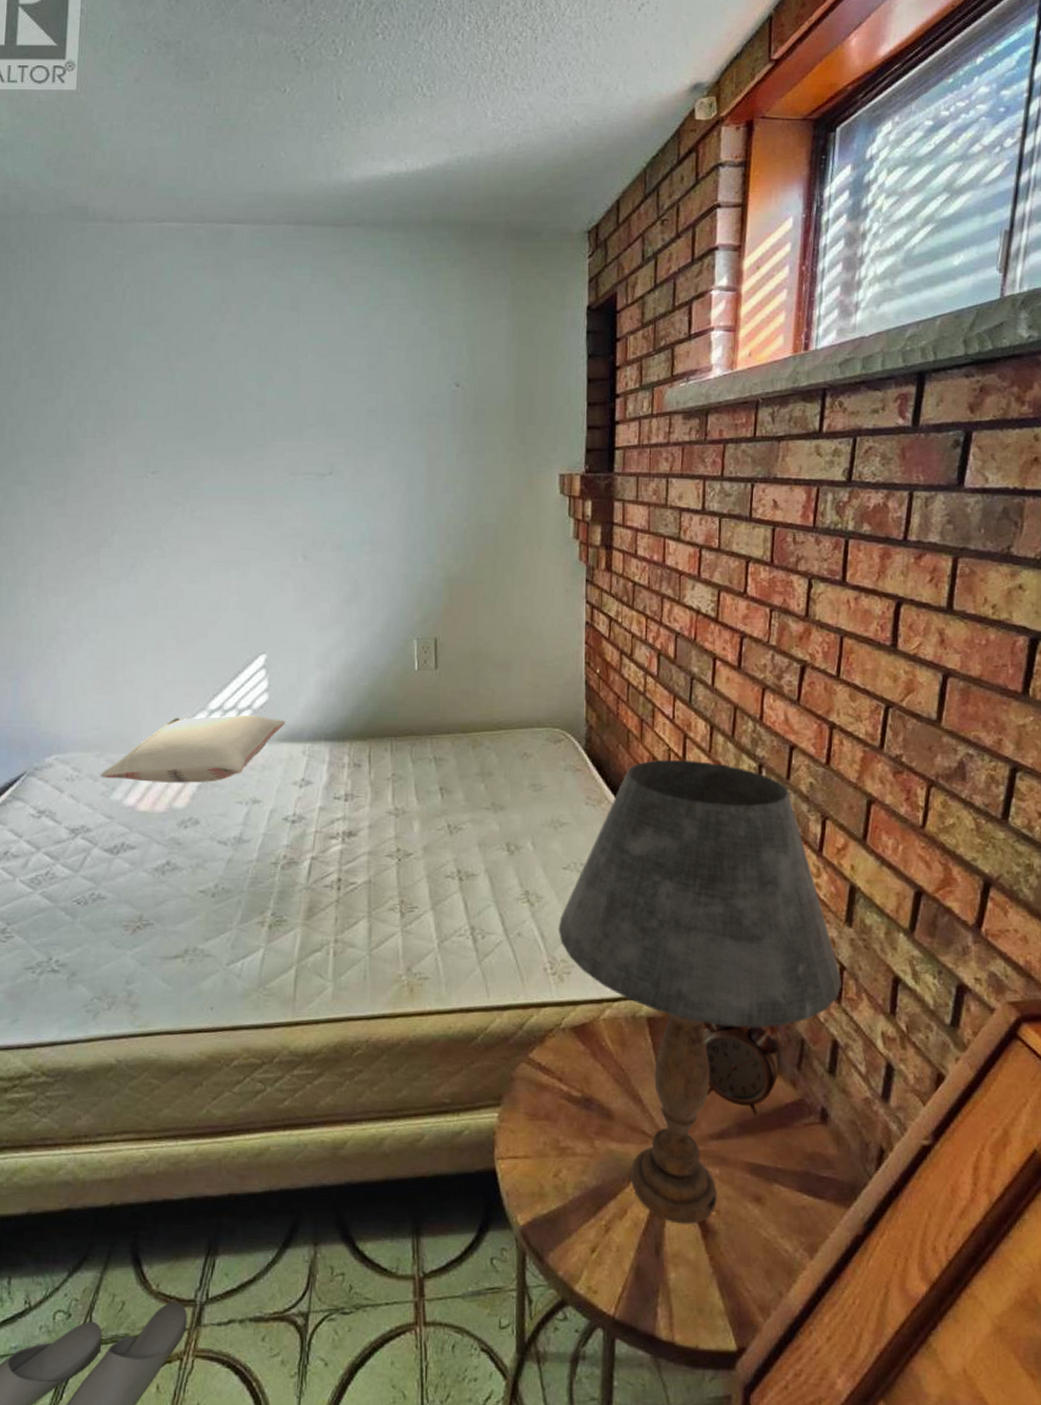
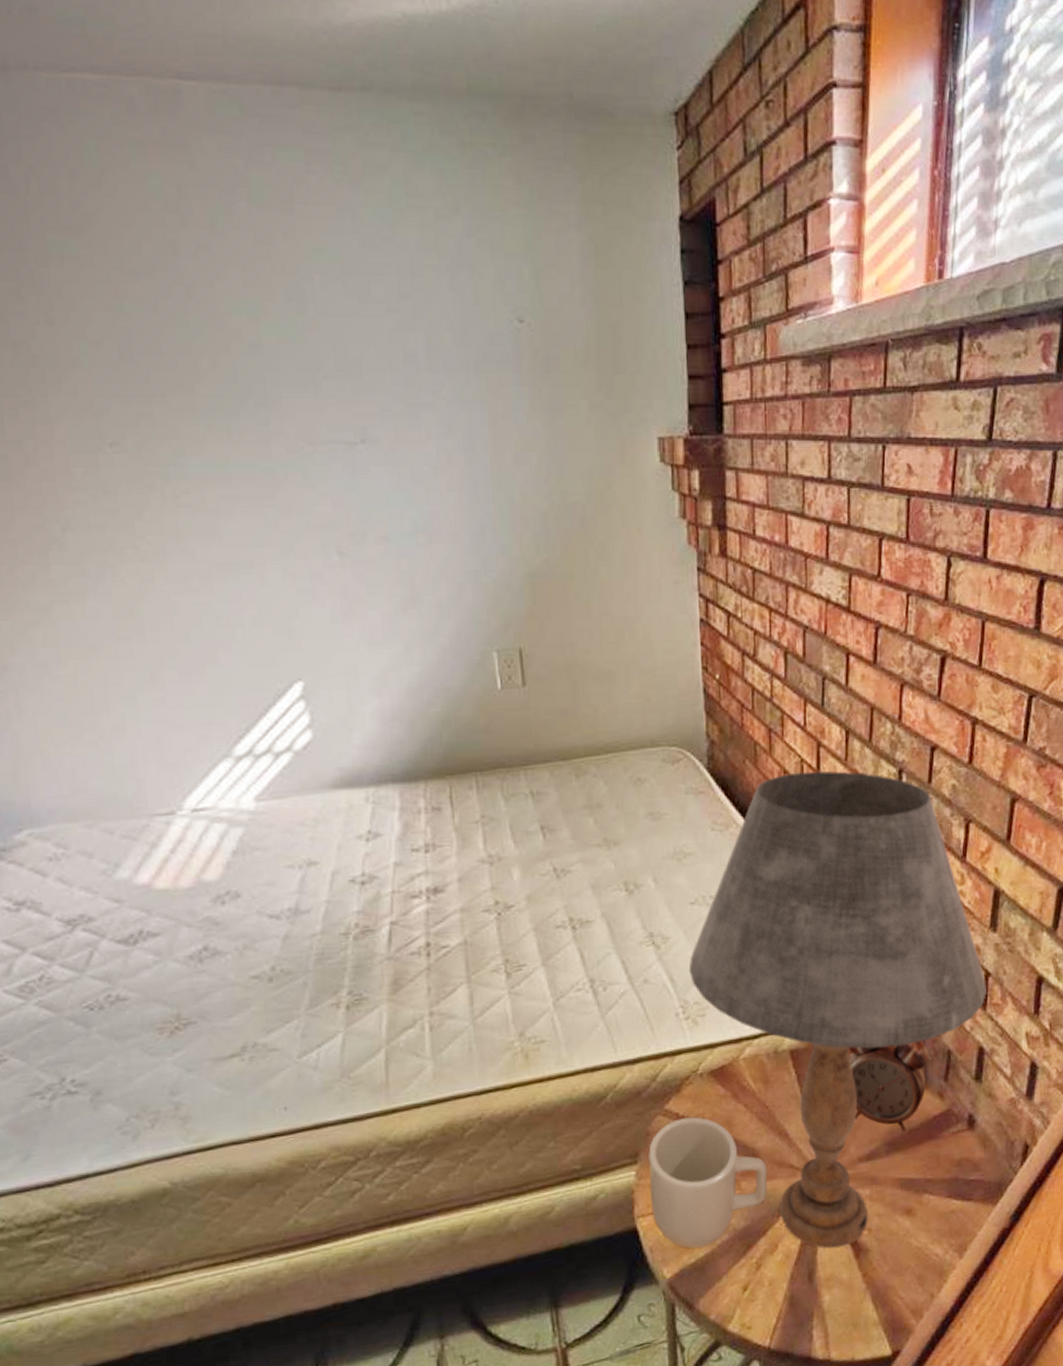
pillow: present [101,714,285,783] -> none [96,758,339,854]
mug: none [510,1069,620,1200] -> present [648,1116,768,1250]

